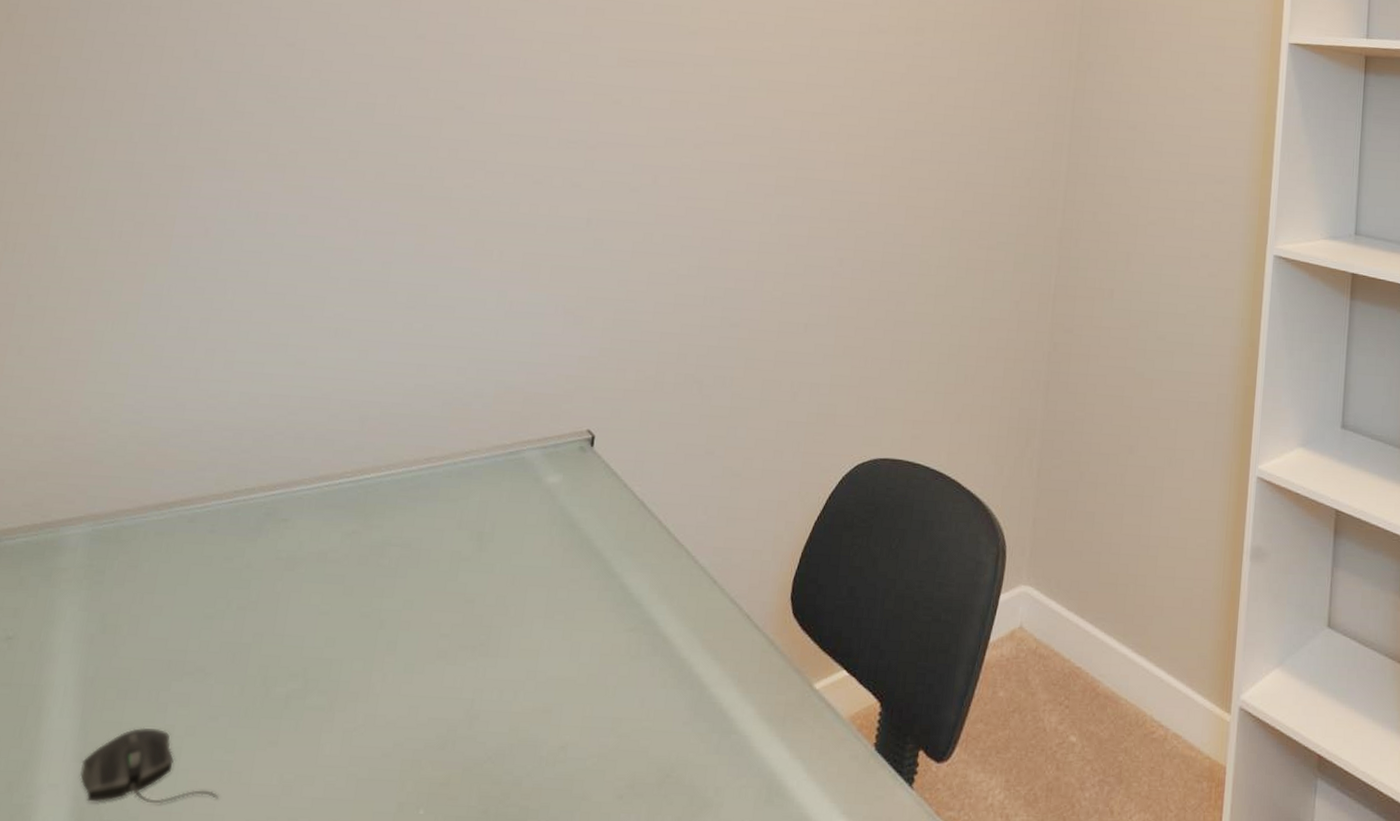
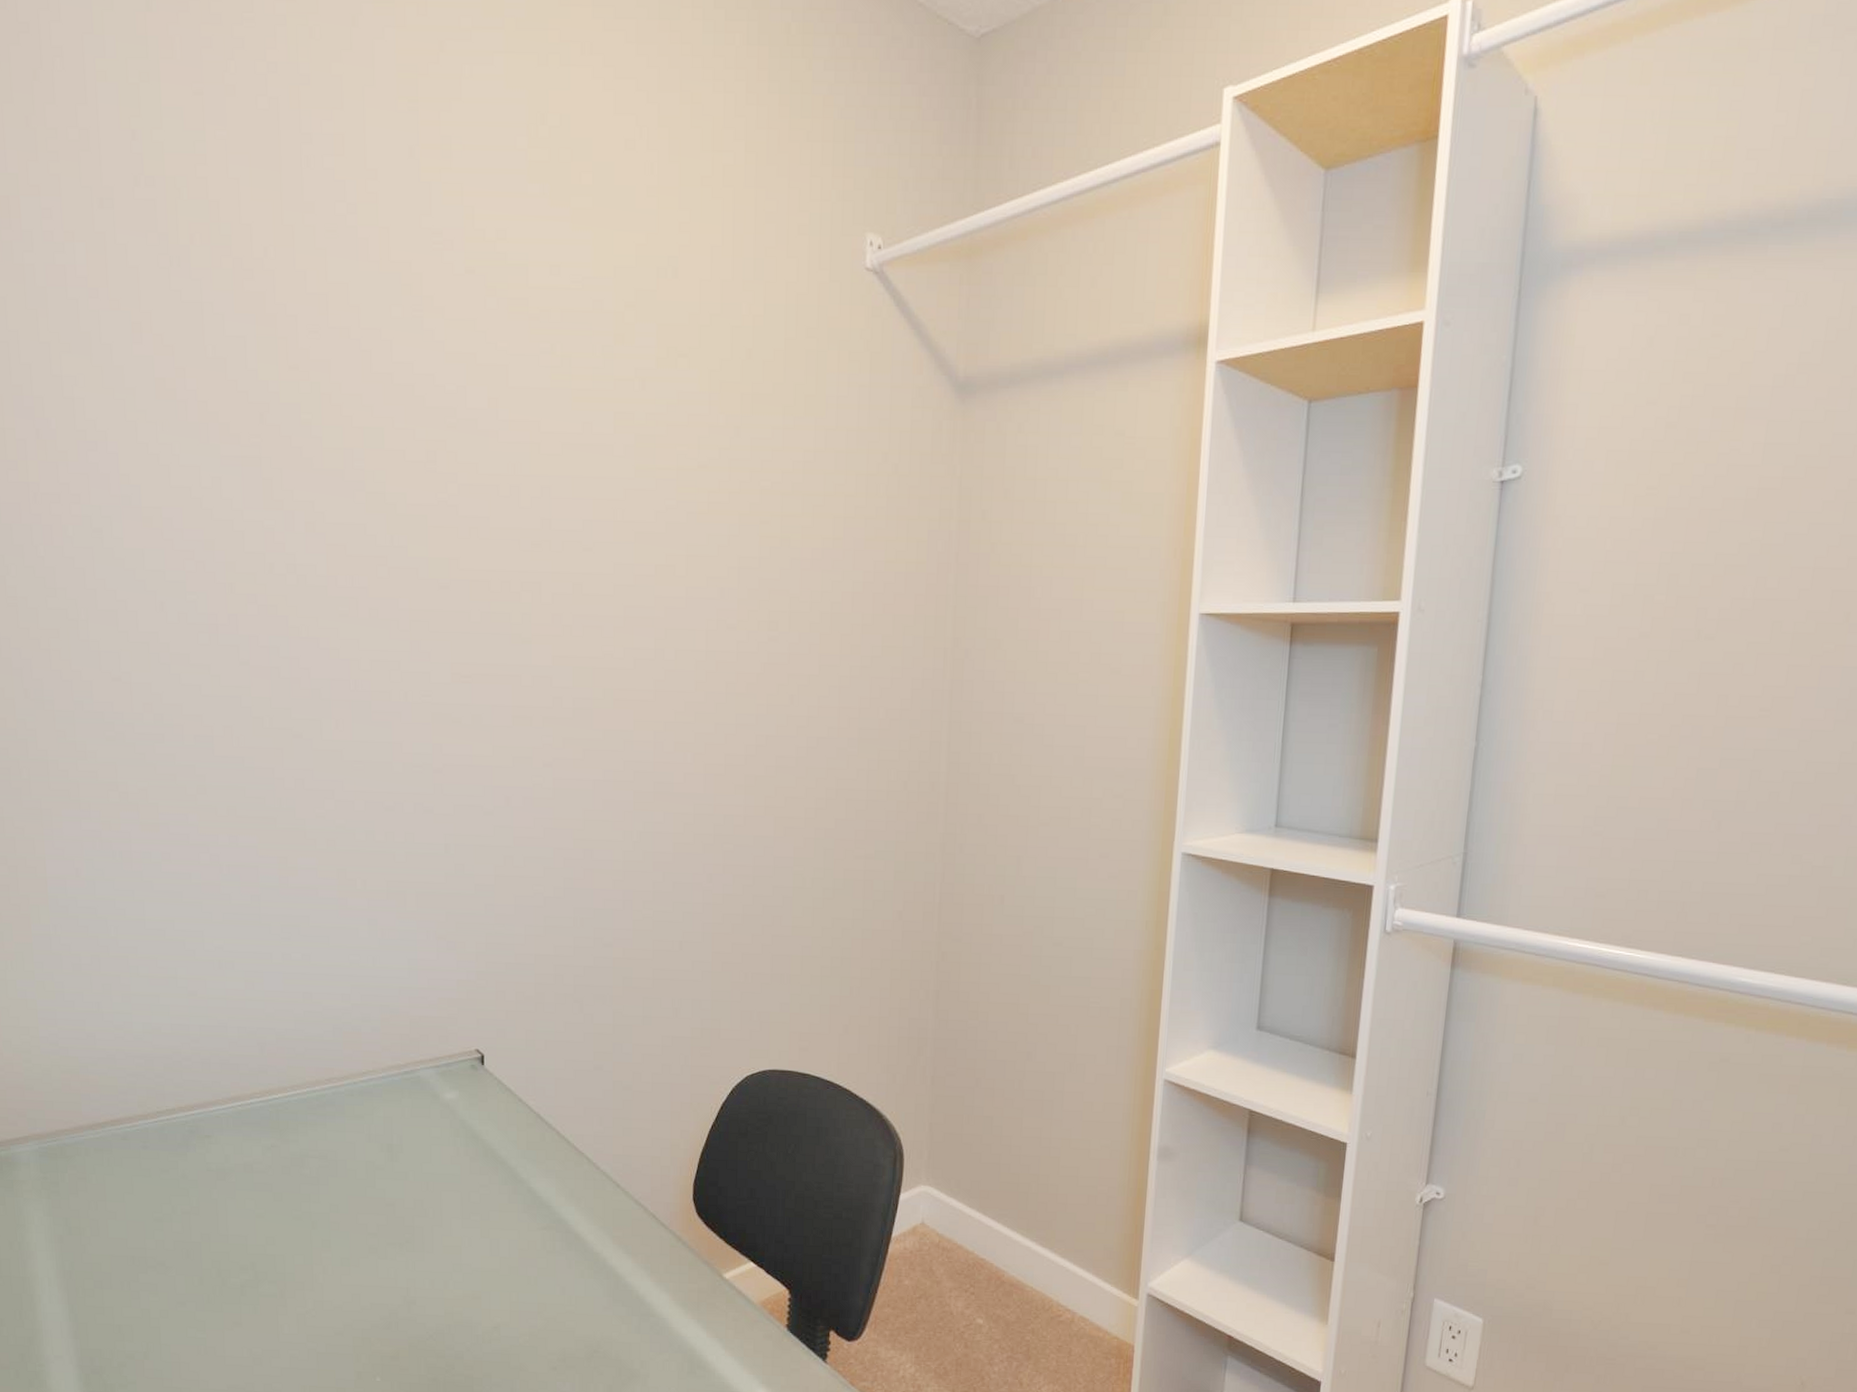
computer mouse: present [80,727,219,804] -> none [77,1311,200,1372]

